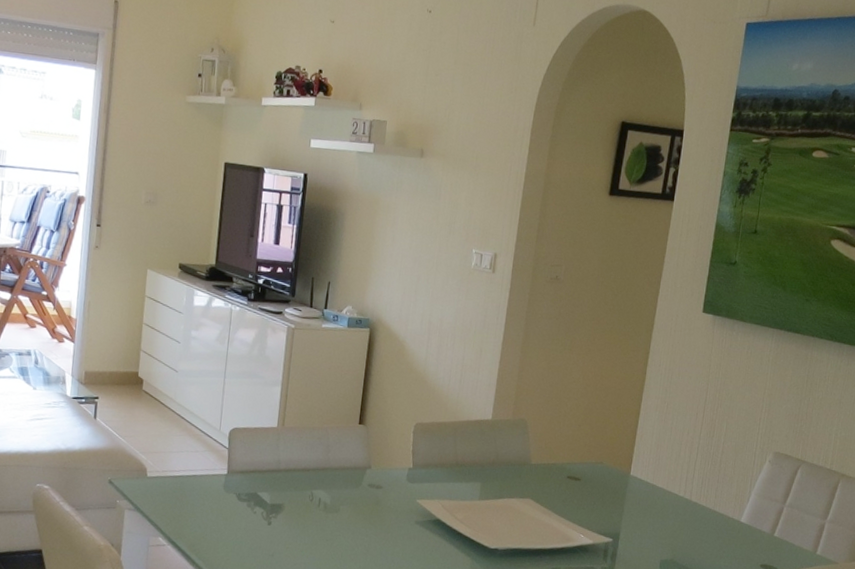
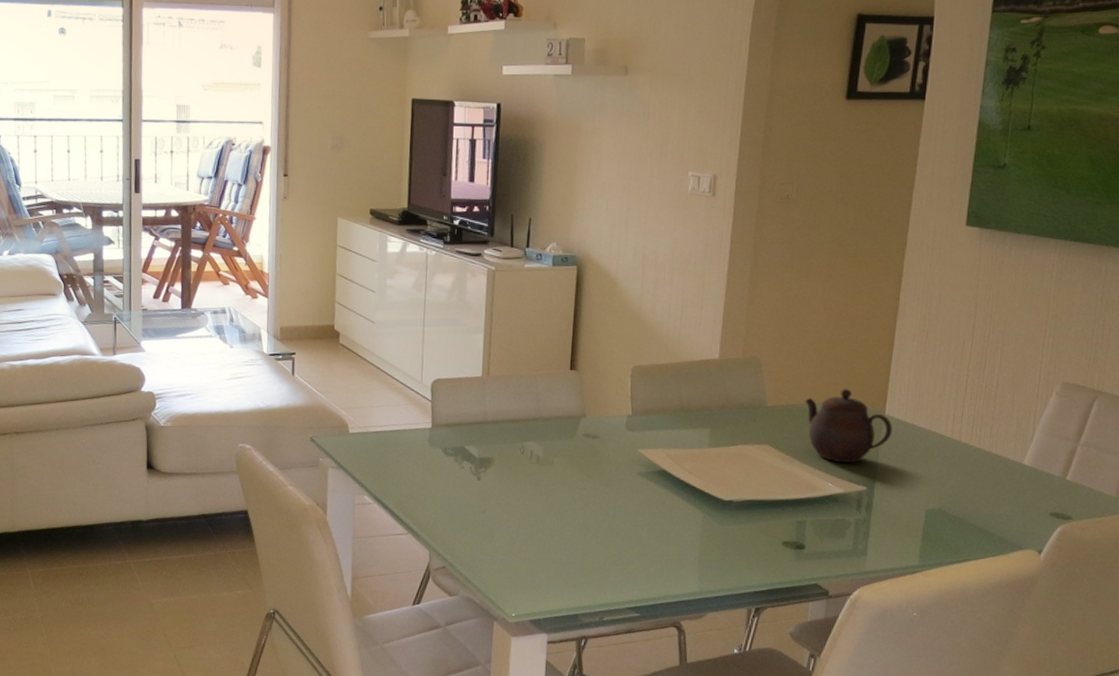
teapot: none [564,451,636,517] -> present [805,389,893,463]

